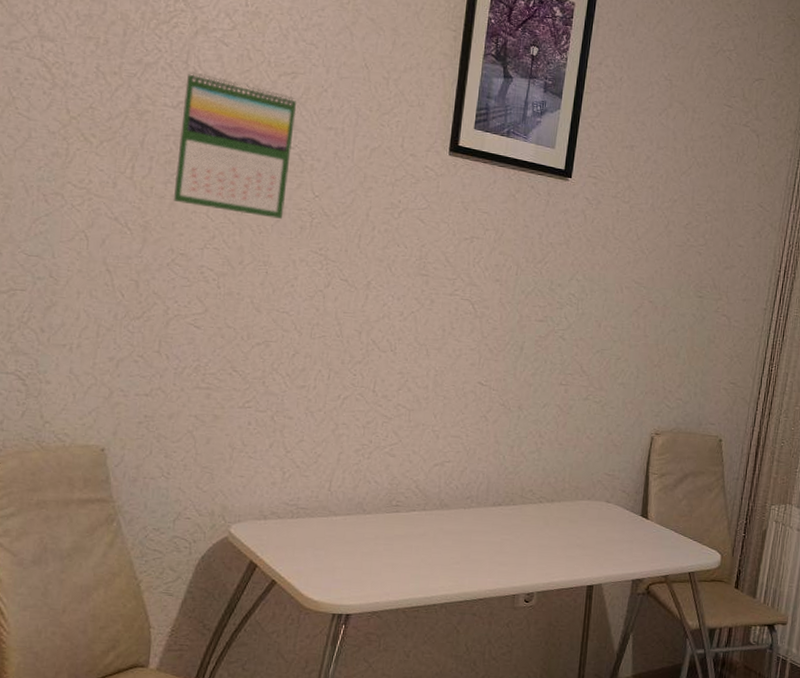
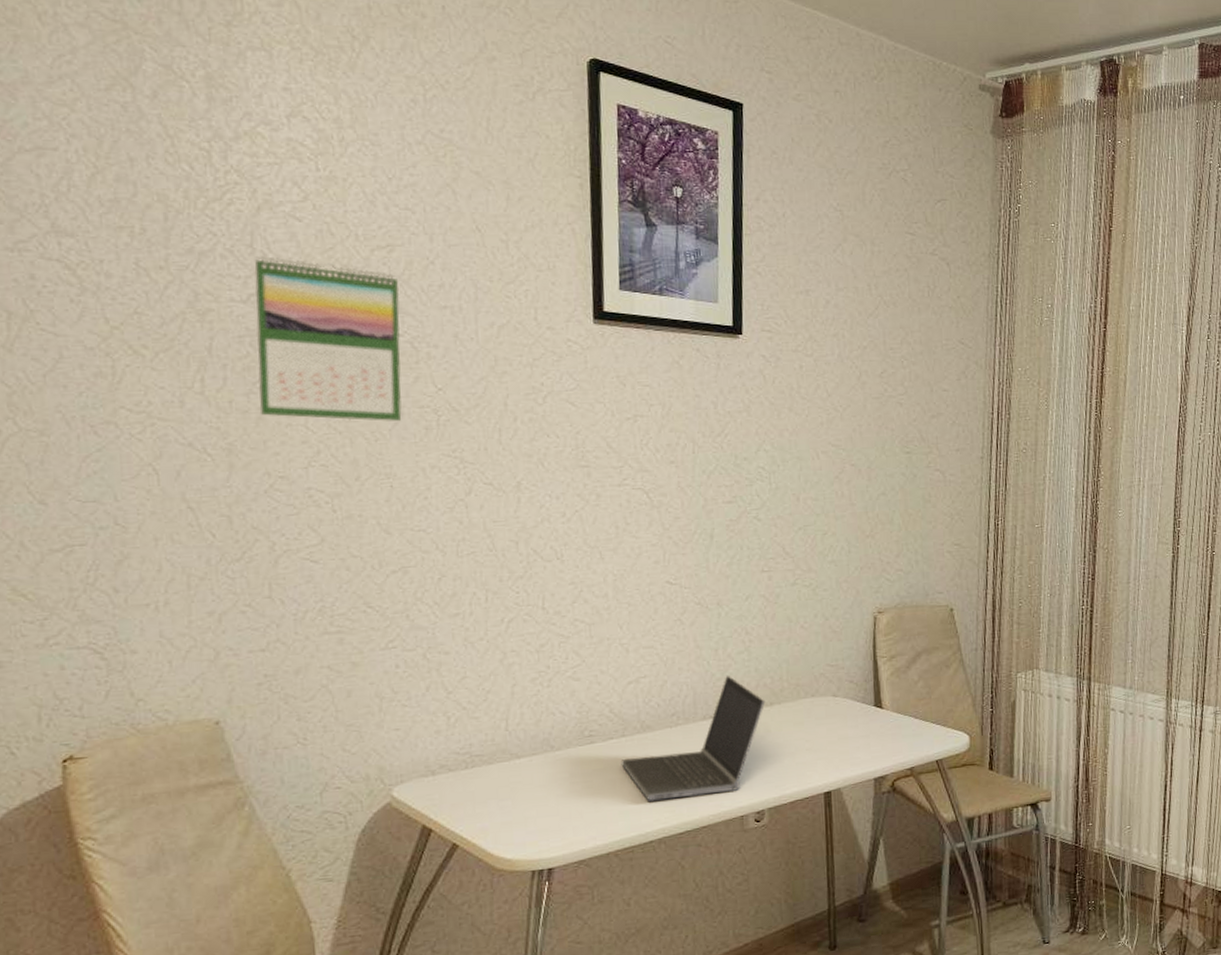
laptop computer: none [419,470,548,573] -> present [620,675,766,801]

